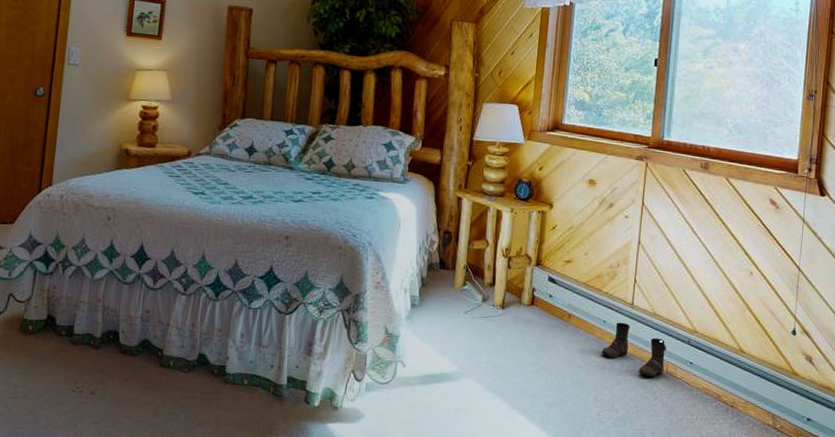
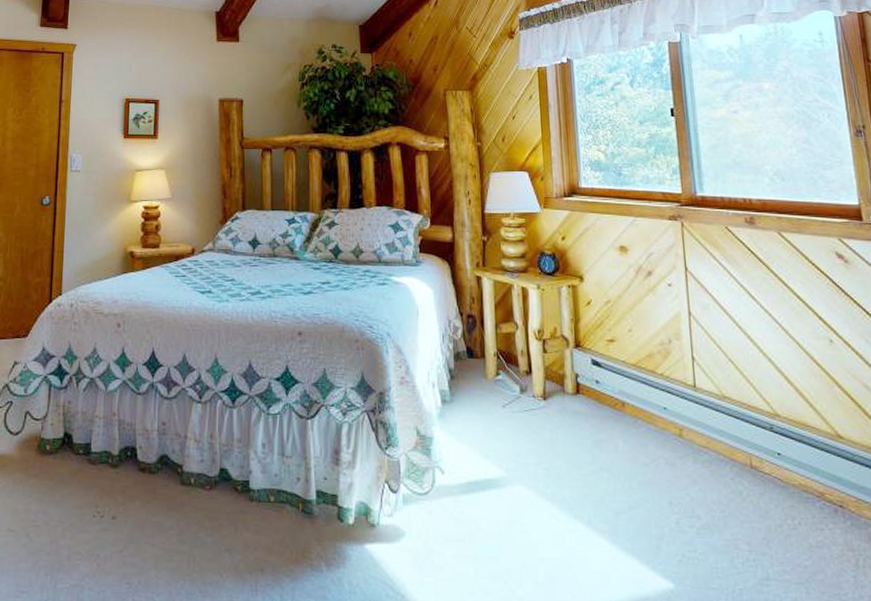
boots: present [601,322,667,378] -> none [667,408,747,474]

